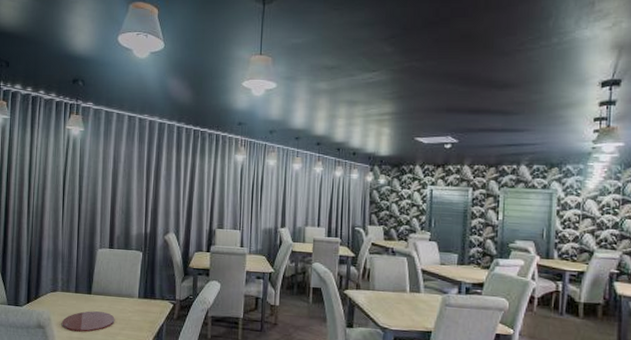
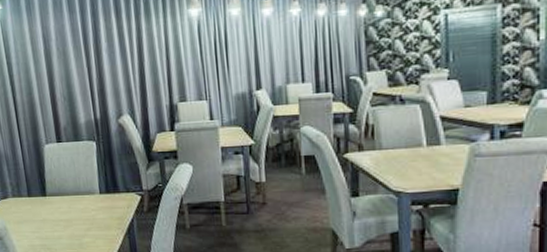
plate: present [62,311,115,333] -> none [20,214,78,238]

